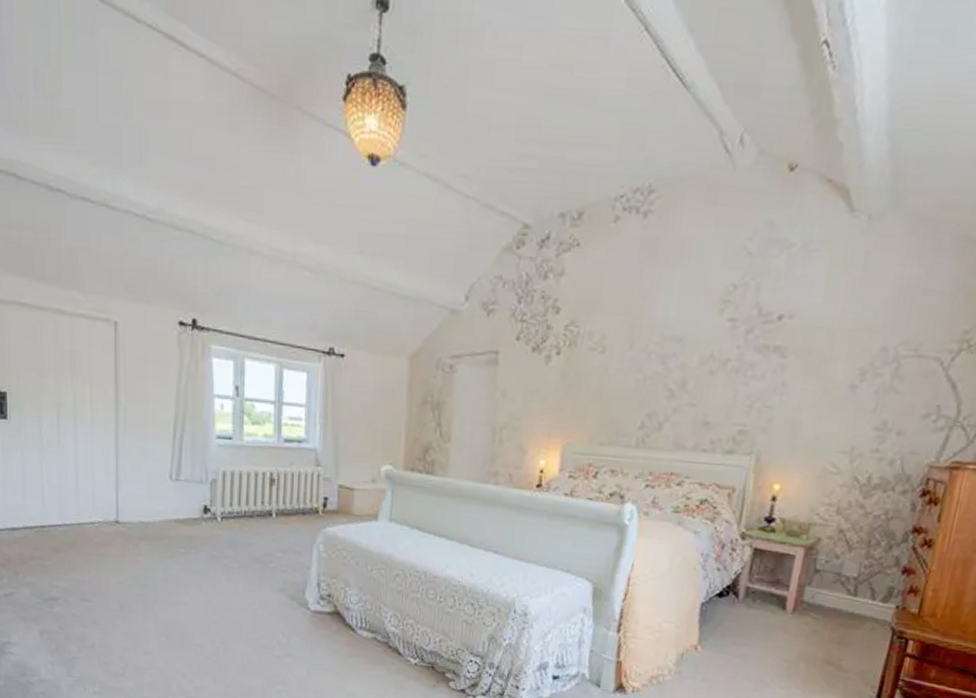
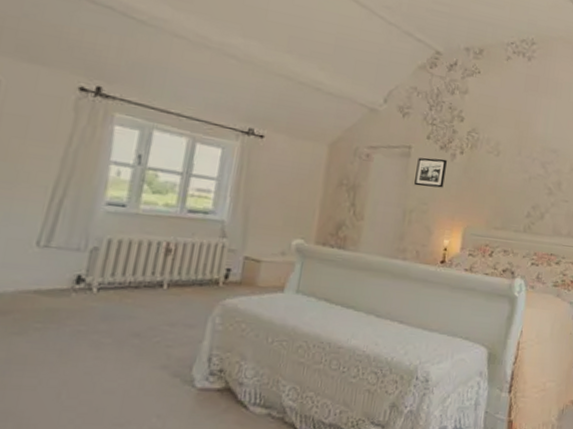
picture frame: none [504,363,541,399] -> present [414,157,447,188]

